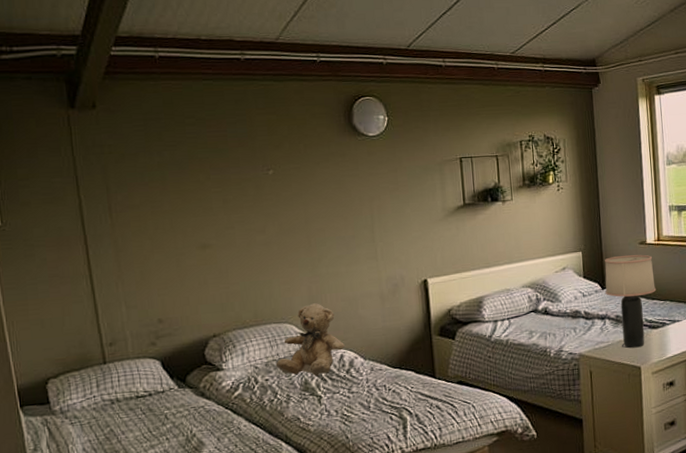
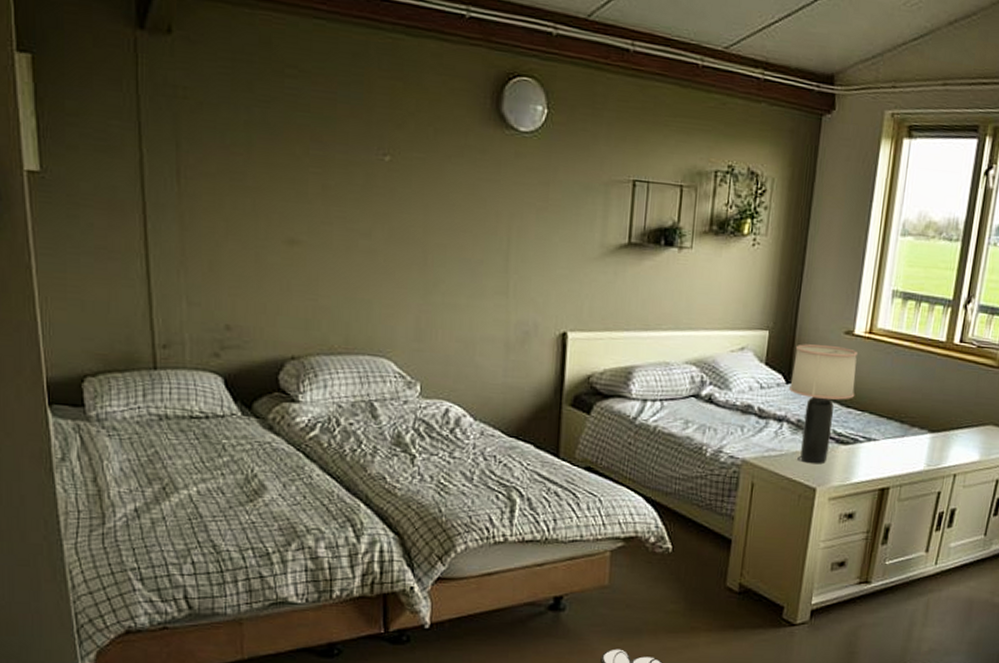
teddy bear: present [275,303,345,377] -> none [364,338,452,431]

